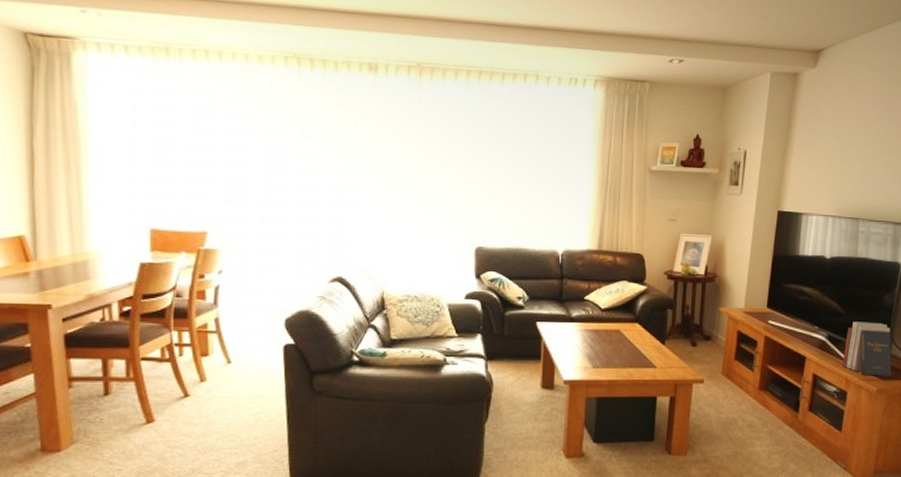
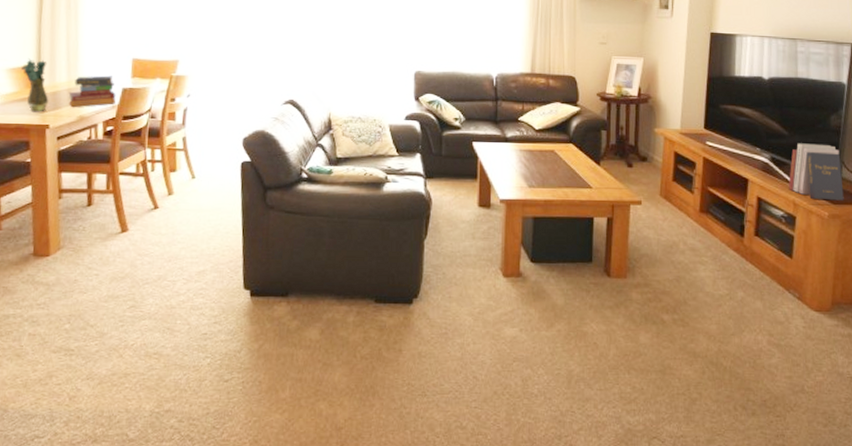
vase: none [12,227,50,289] -> present [21,58,49,111]
books: none [73,248,133,284] -> present [68,75,116,107]

